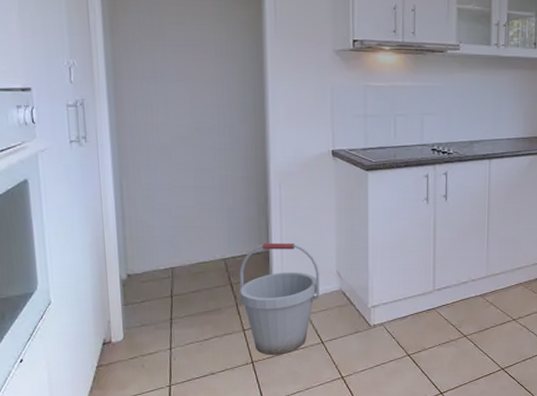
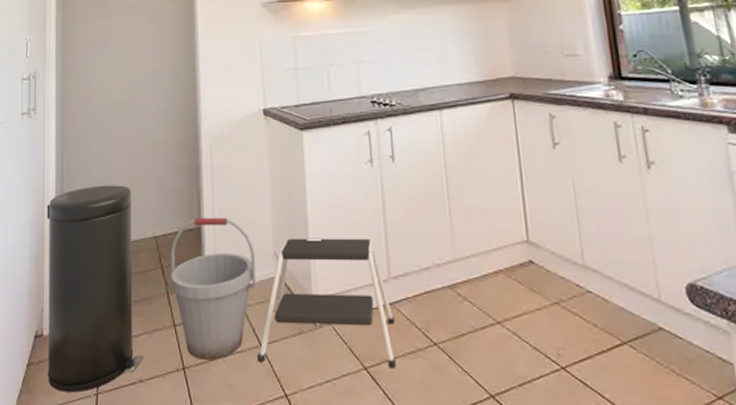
pedal bin: none [107,213,215,386] -> present [47,185,144,393]
step stool: none [319,260,435,355] -> present [257,238,397,369]

